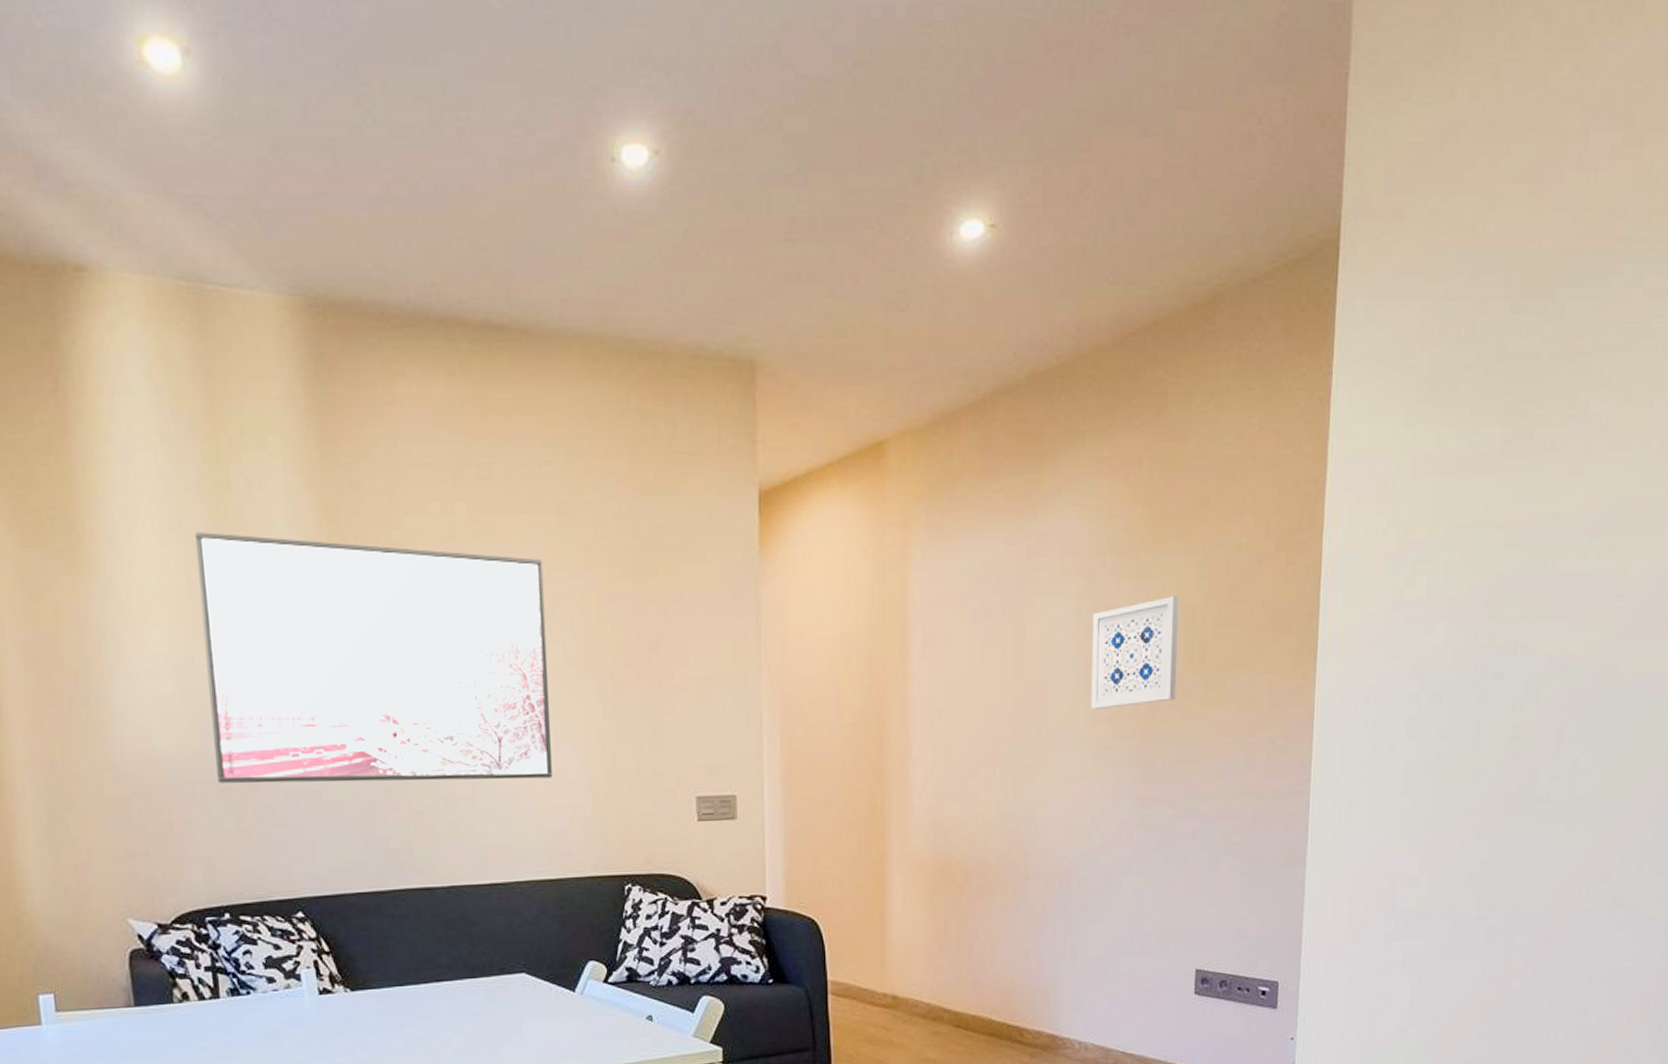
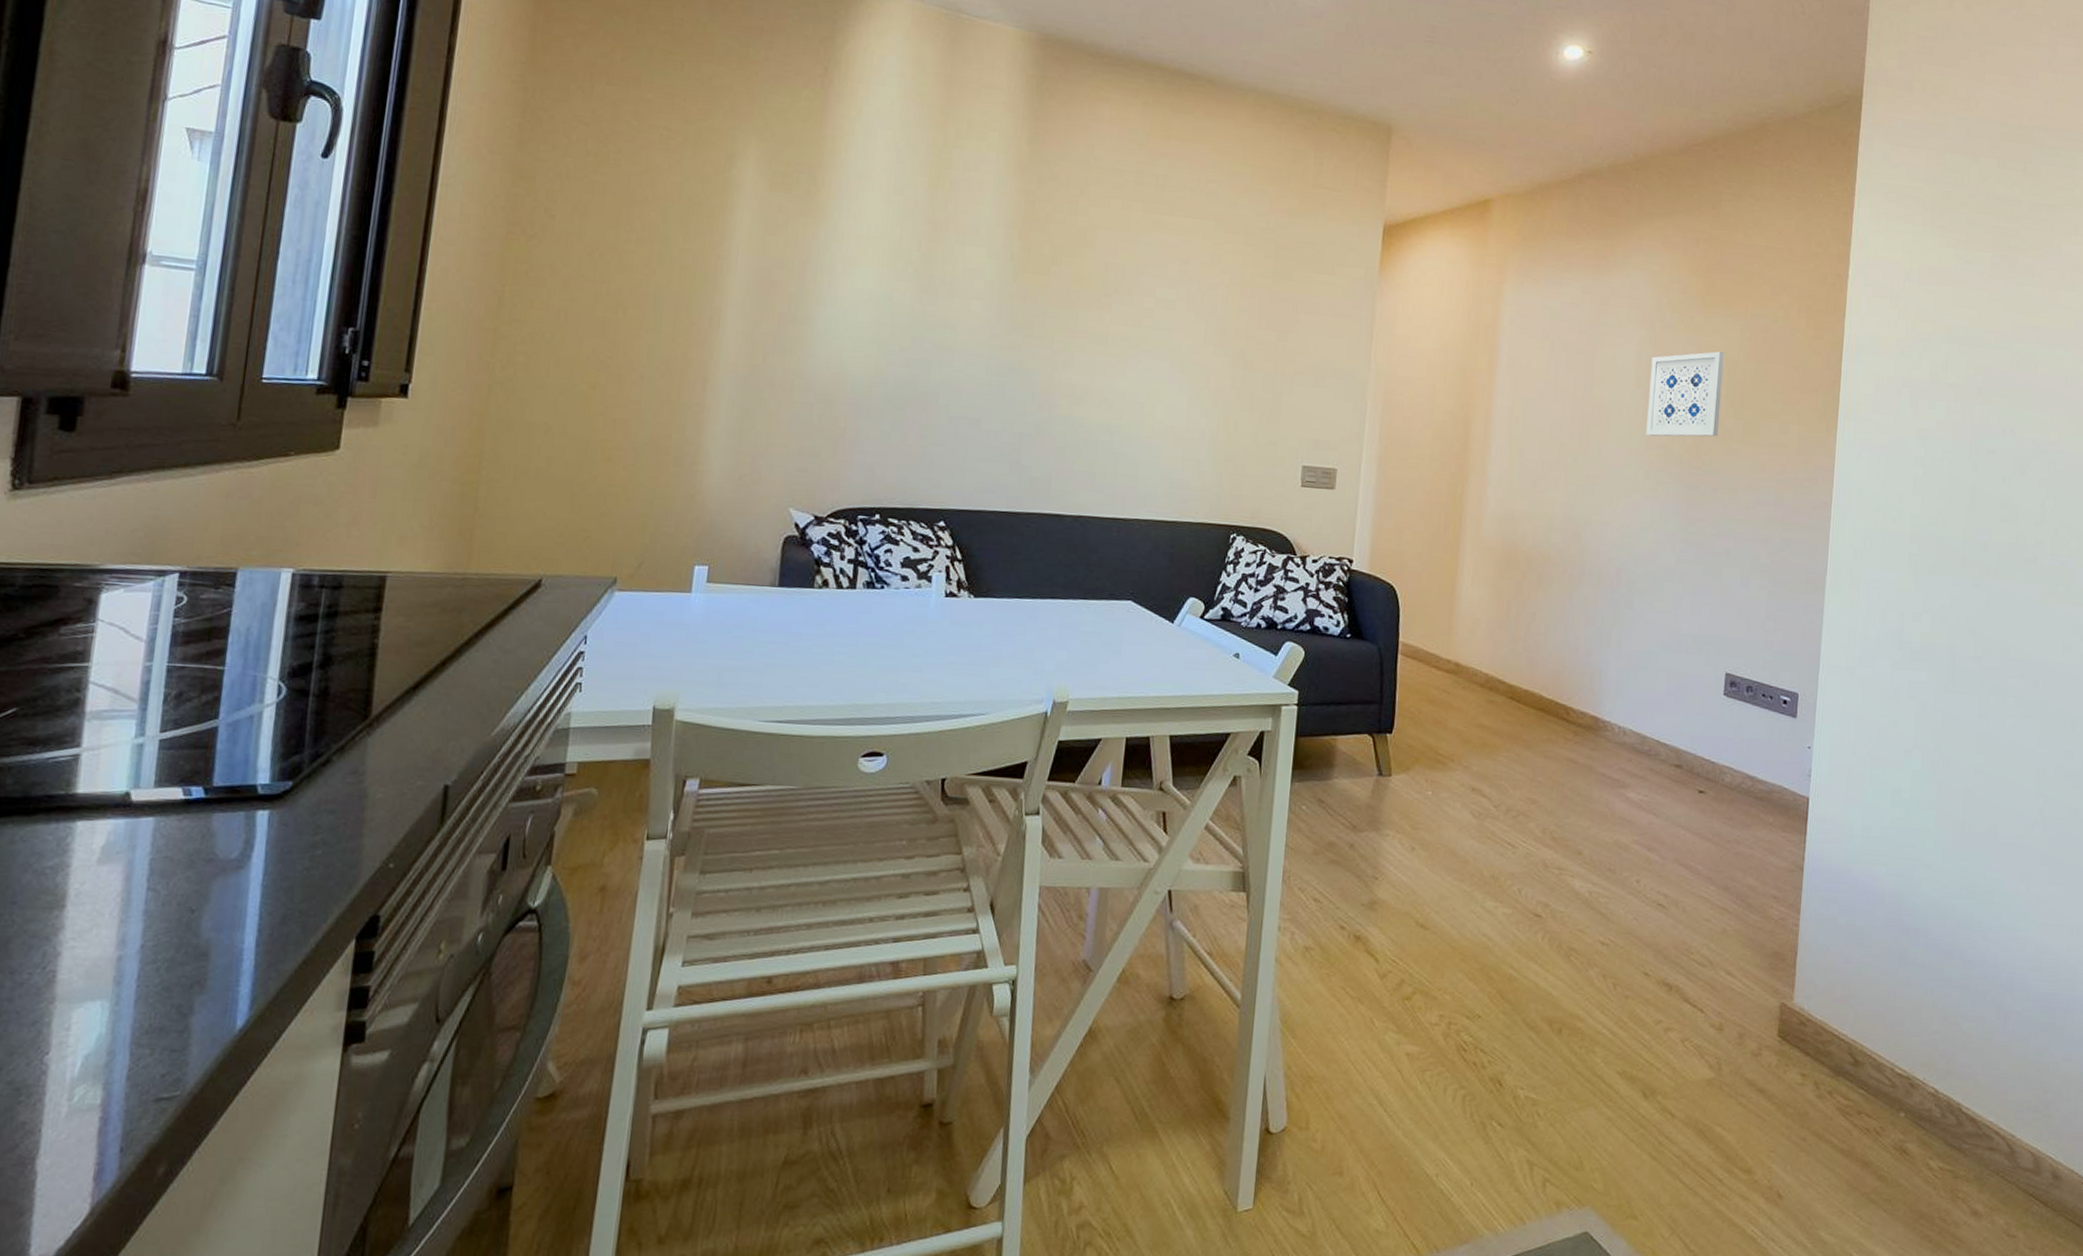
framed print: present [196,532,552,784] -> none [893,197,1198,434]

